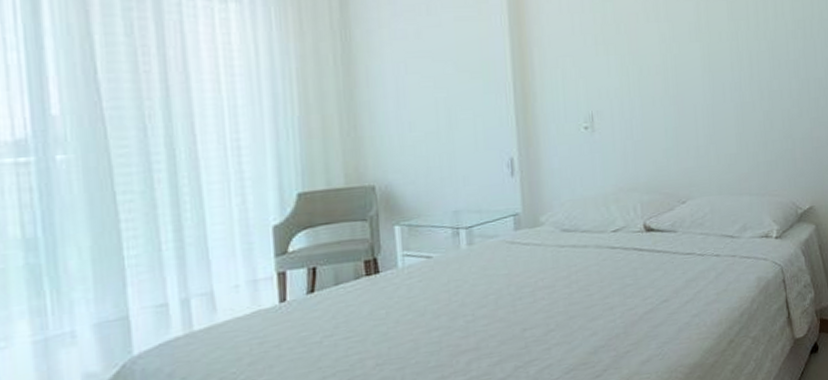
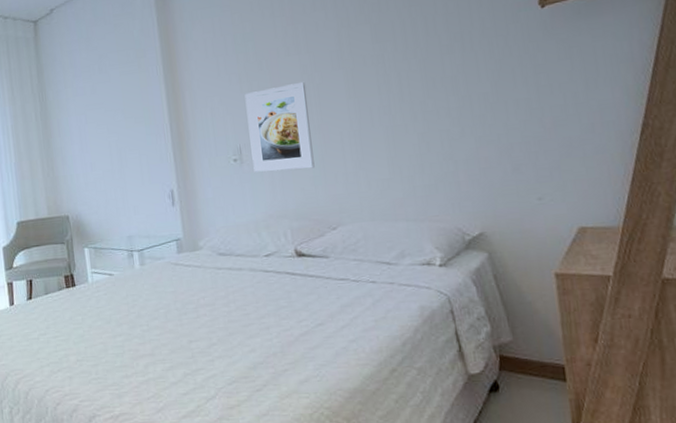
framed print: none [600,50,668,143] -> present [244,81,315,173]

